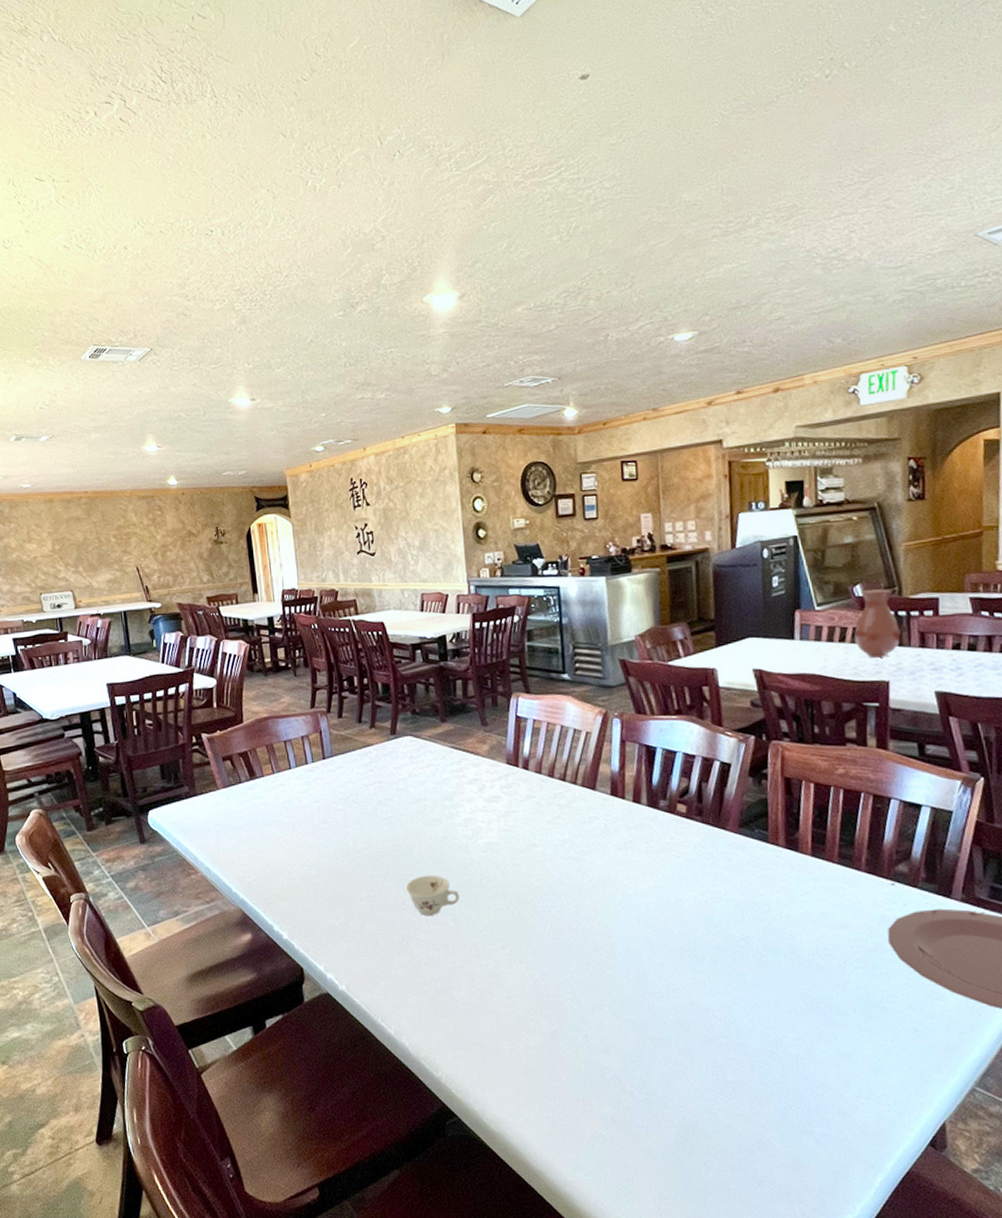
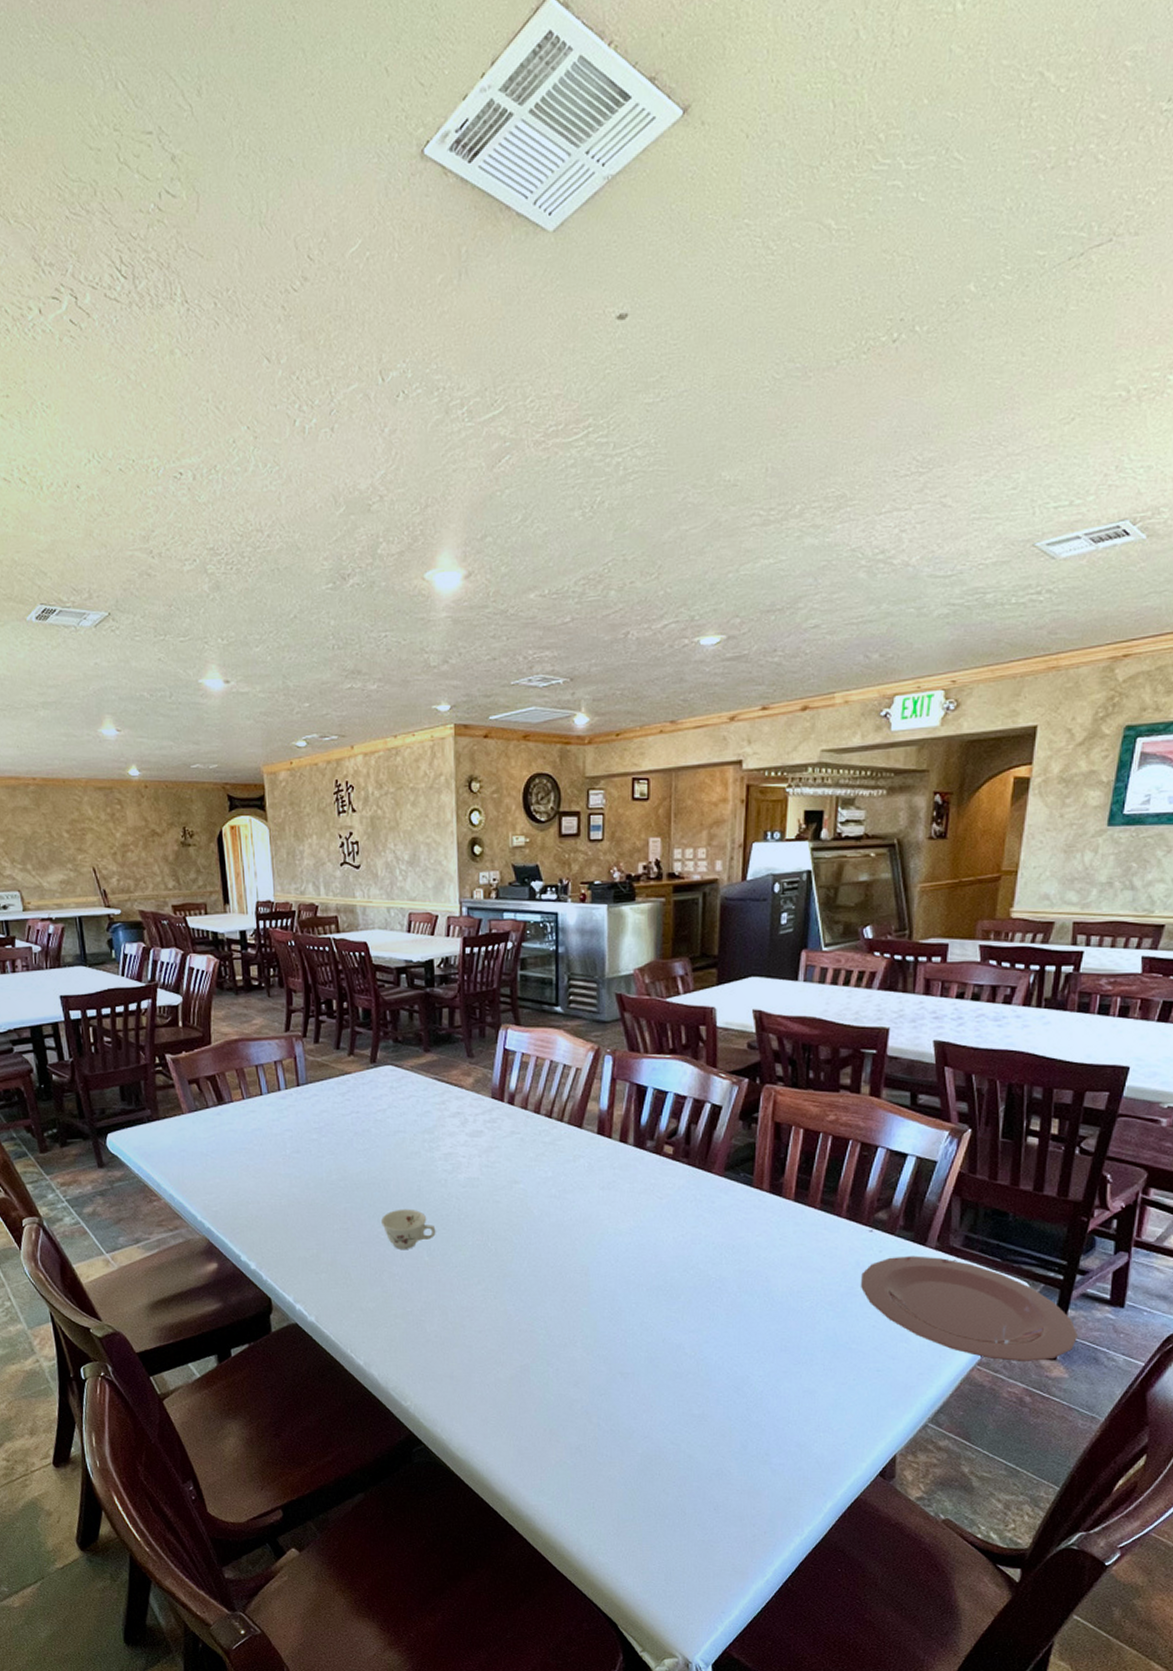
vase: present [854,588,901,658] -> none [859,931,906,1004]

